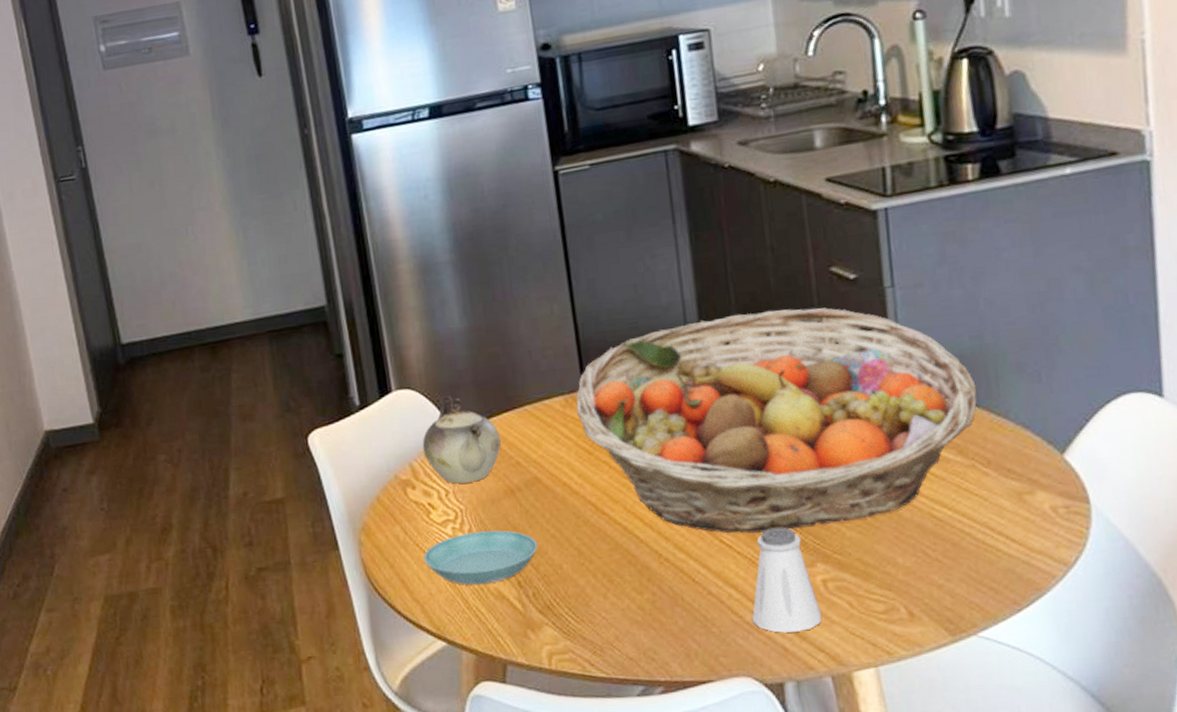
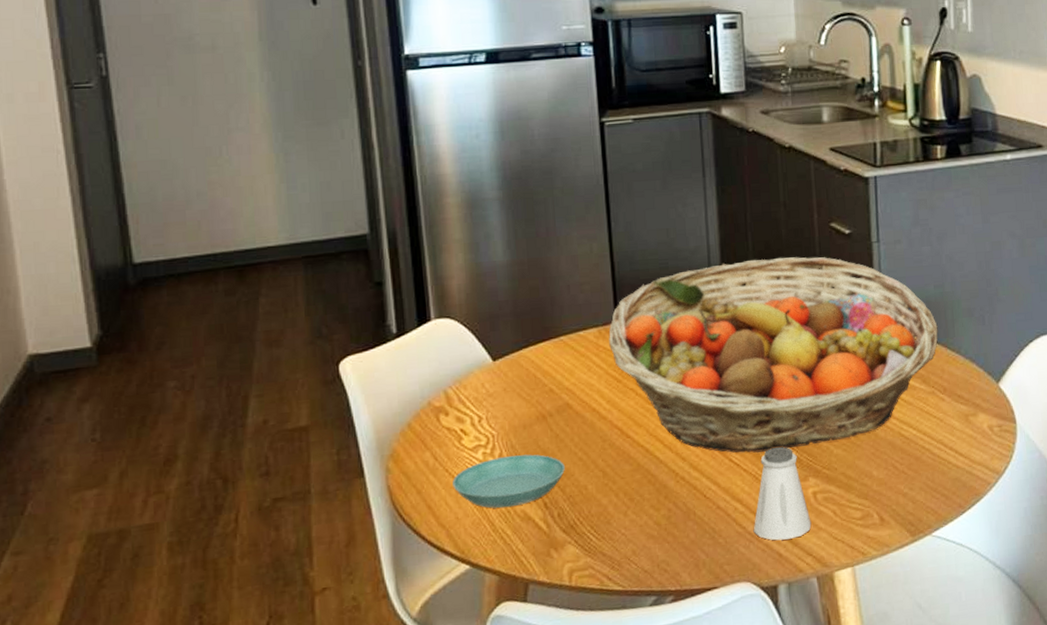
teapot: present [422,396,501,484] -> none [458,325,536,410]

